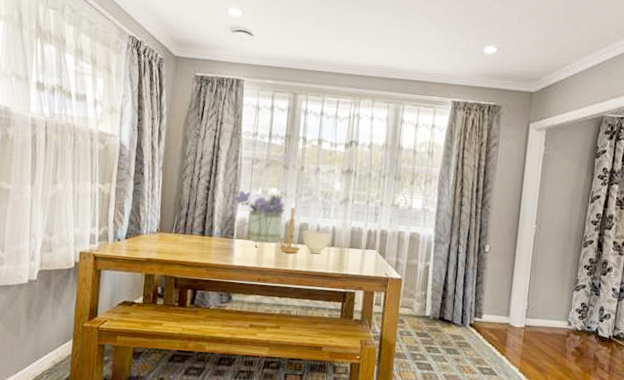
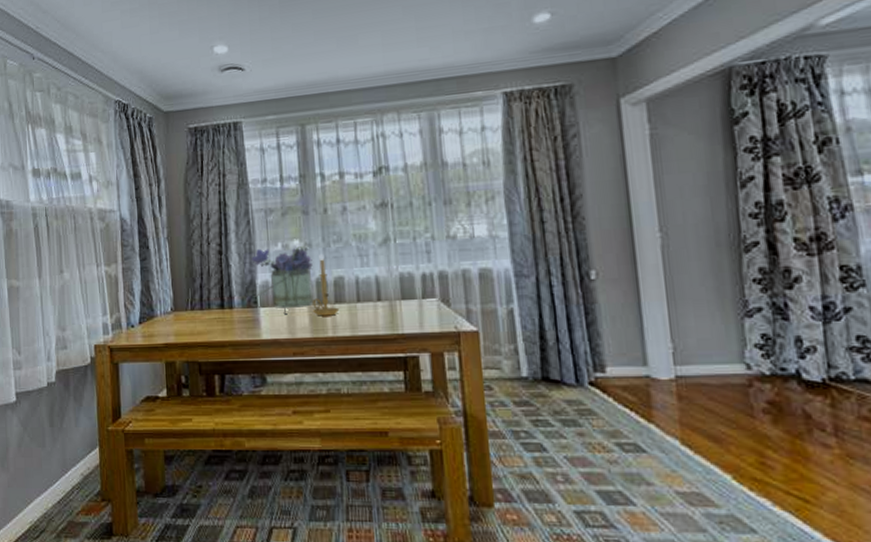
bowl: present [302,230,332,255] -> none [338,283,376,314]

